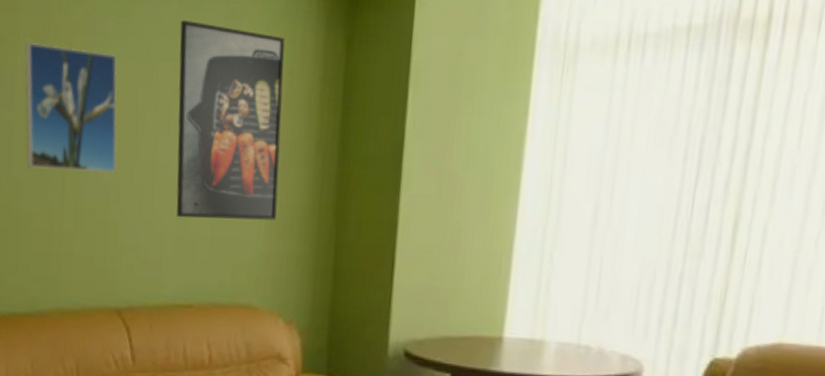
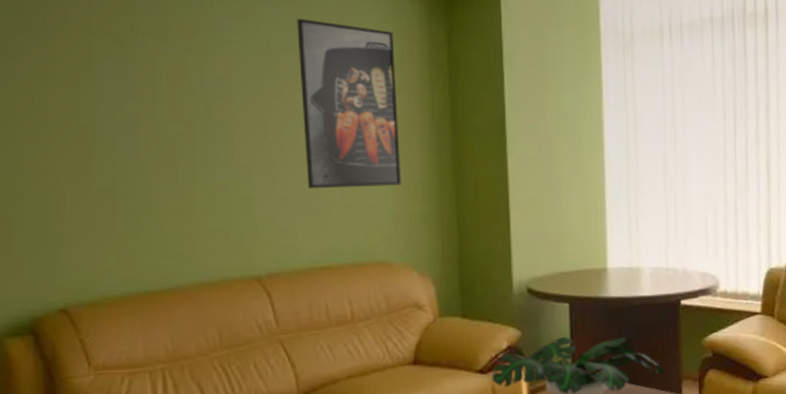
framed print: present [24,43,118,173] -> none [144,40,246,154]

